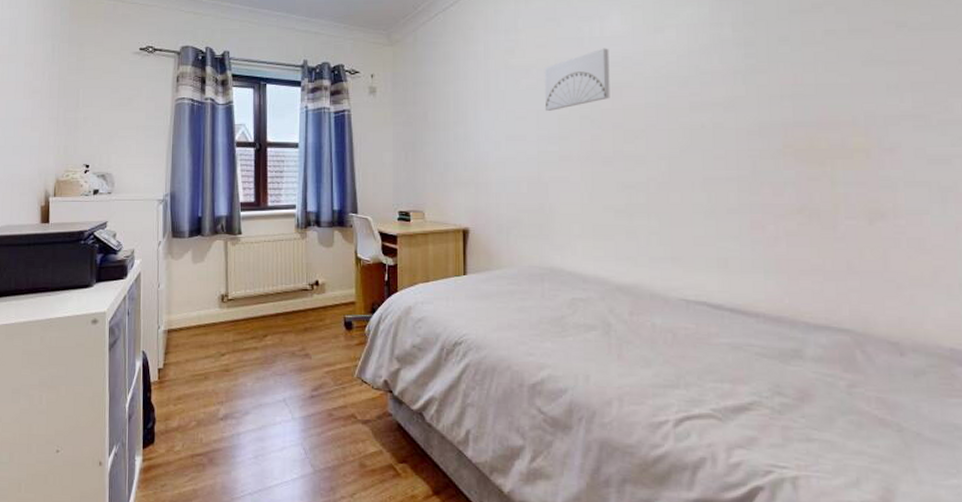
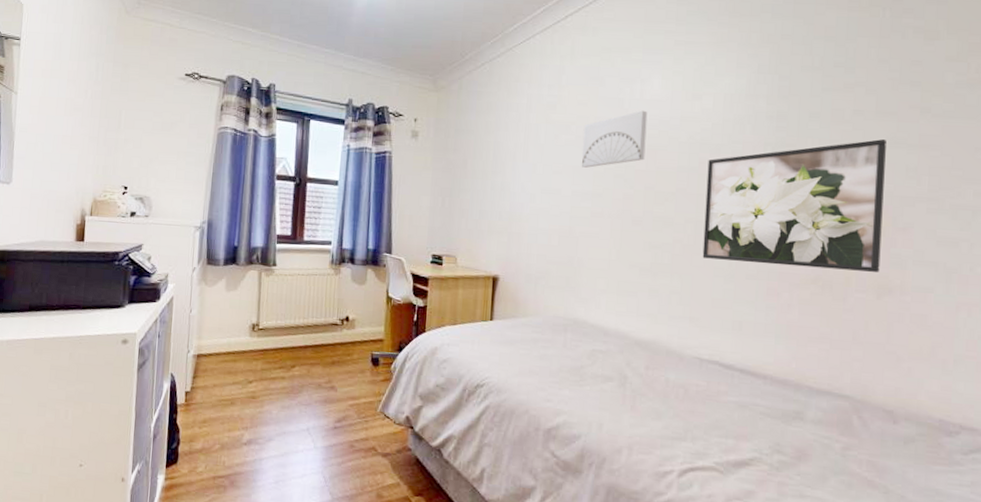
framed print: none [676,58,869,197] -> present [702,139,886,272]

